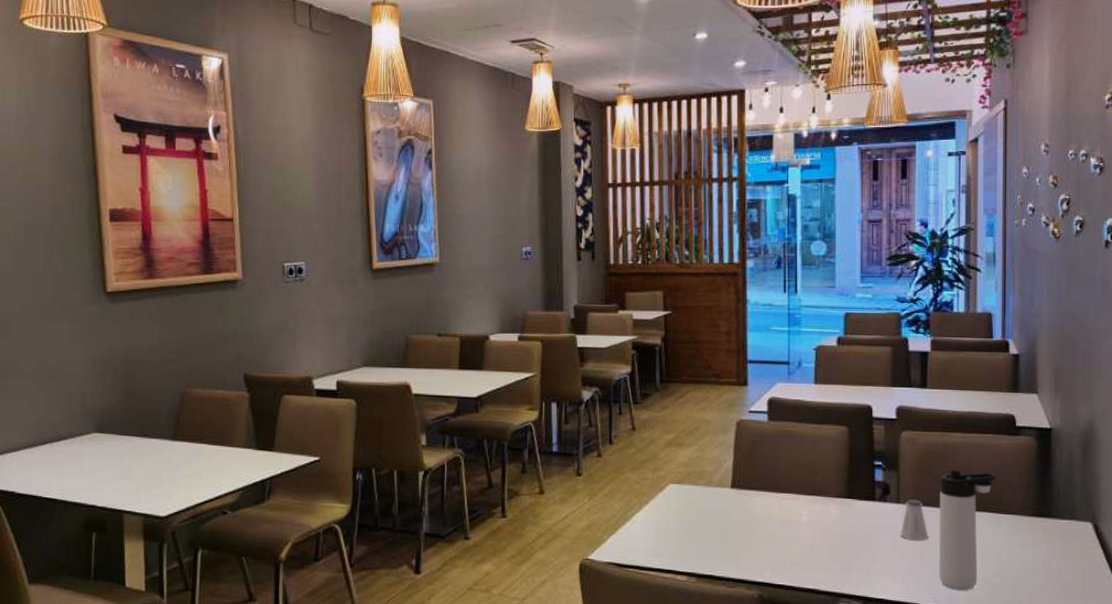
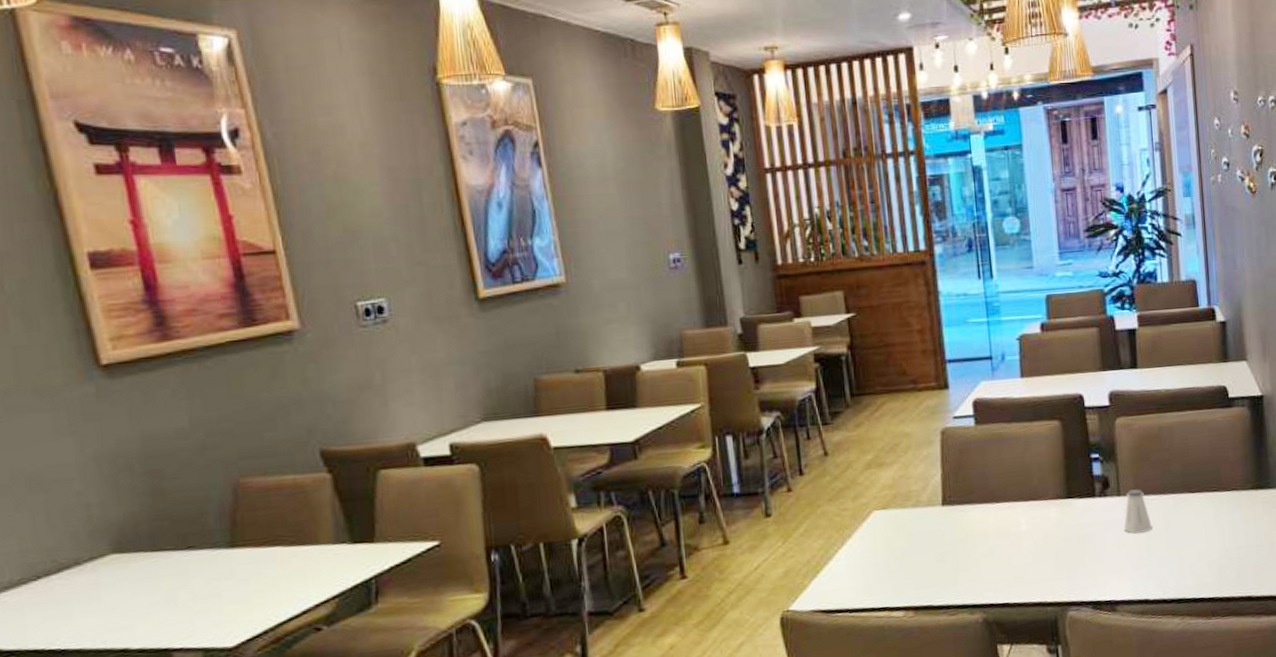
thermos bottle: present [938,470,996,591] -> none [1159,450,1214,578]

